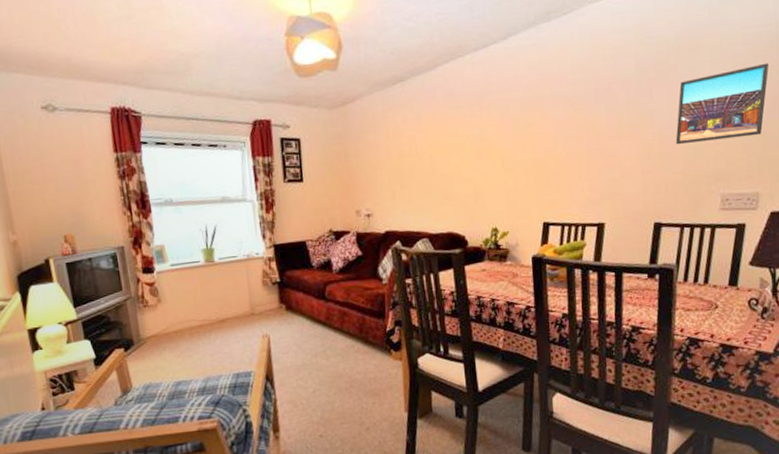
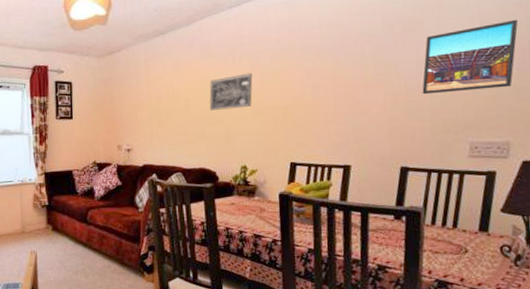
wall art: none [456,124,502,168] -> present [209,73,253,110]

